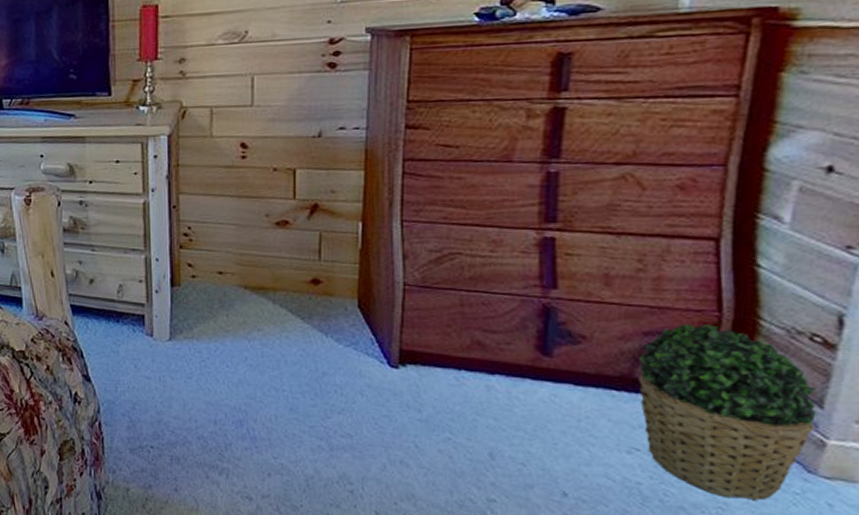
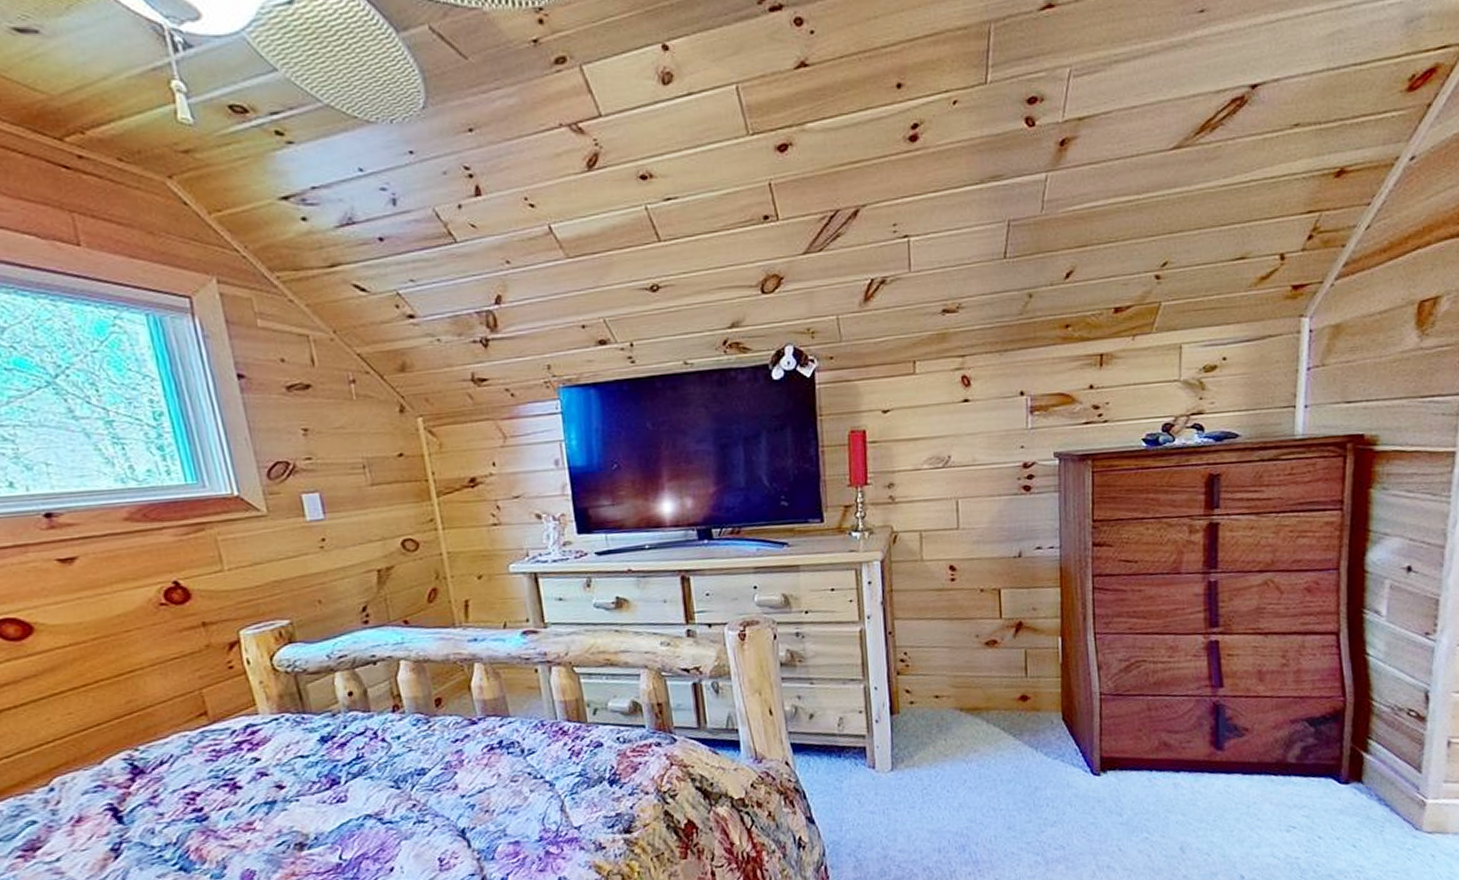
potted plant: present [638,323,817,500] -> none [1289,707,1417,862]

